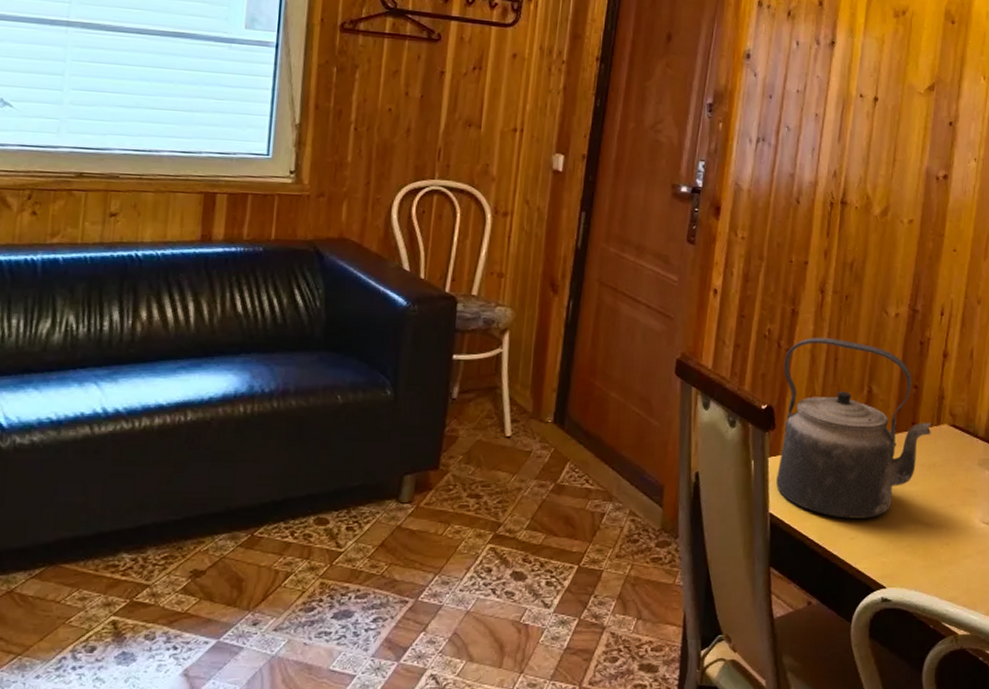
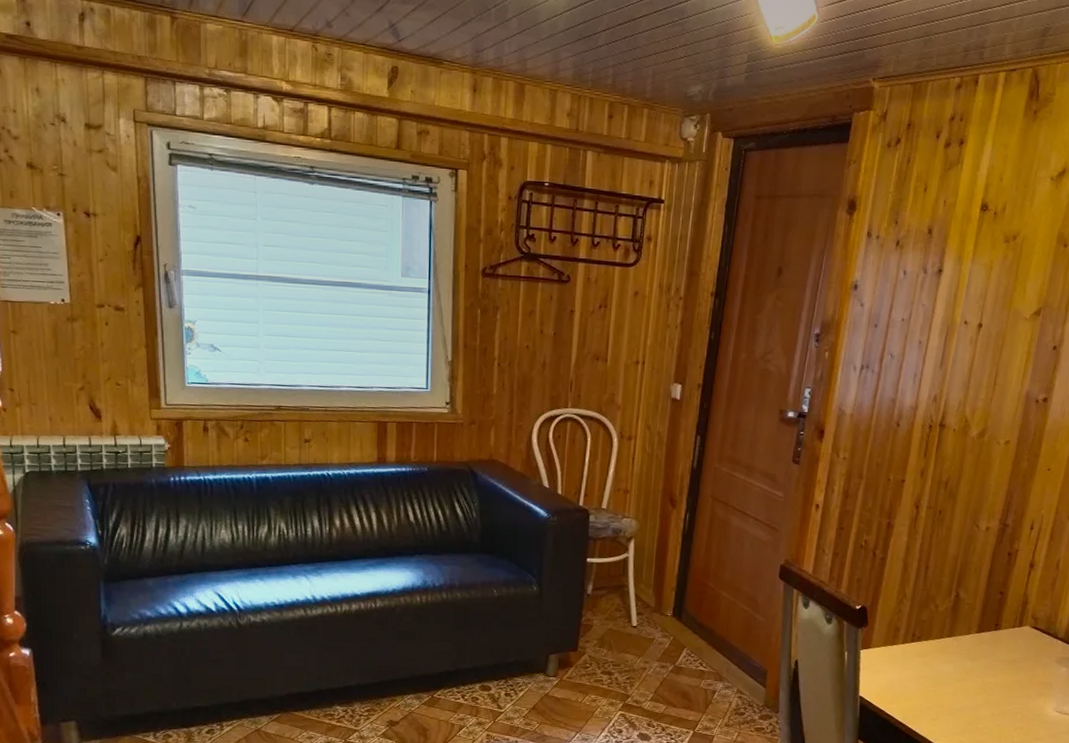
kettle: present [776,337,931,519] -> none [867,547,1014,704]

